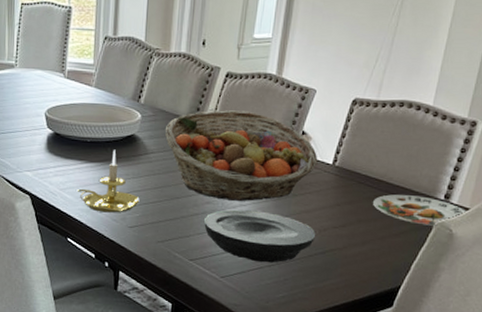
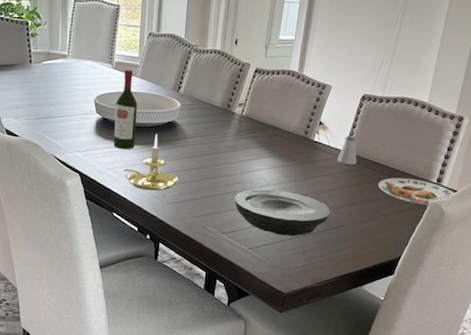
wine bottle: none [67,78,93,168] -> present [113,69,138,150]
fruit basket: present [165,110,318,201] -> none [202,101,333,182]
saltshaker: none [324,147,347,180] -> present [337,136,357,165]

